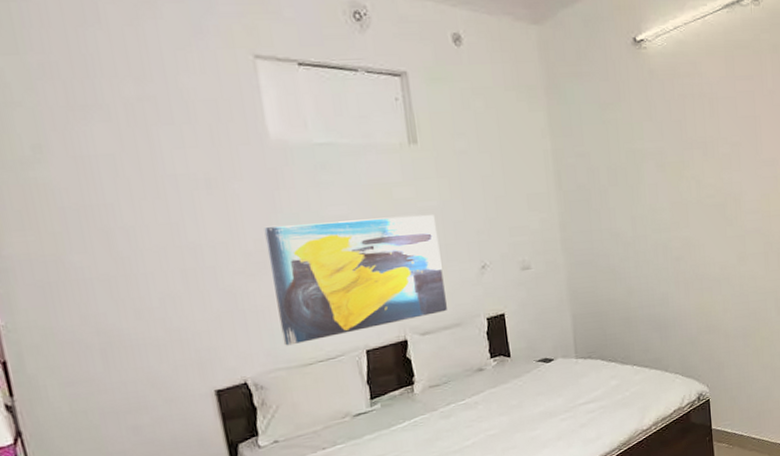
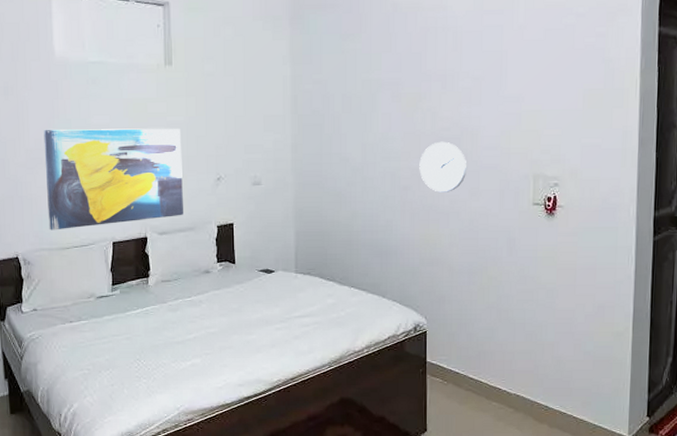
wall clock: none [688,209,734,260] -> present [419,141,468,193]

